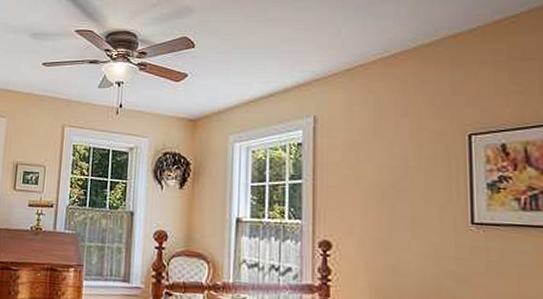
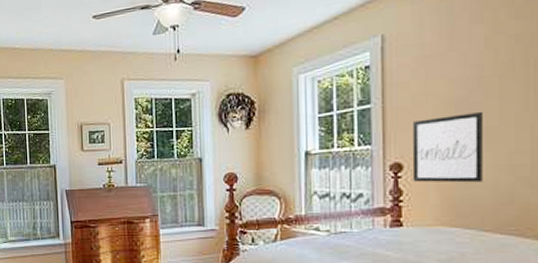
wall art: none [341,200,409,271] -> present [412,112,483,183]

